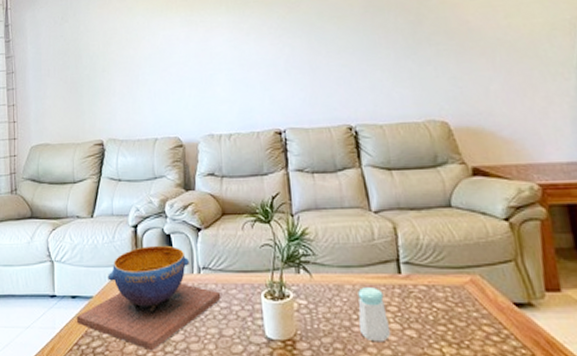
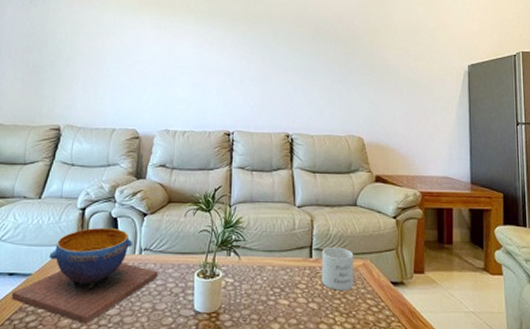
salt shaker: present [358,287,392,343] -> none [273,268,298,314]
mug: none [412,259,462,314] -> present [321,246,354,291]

